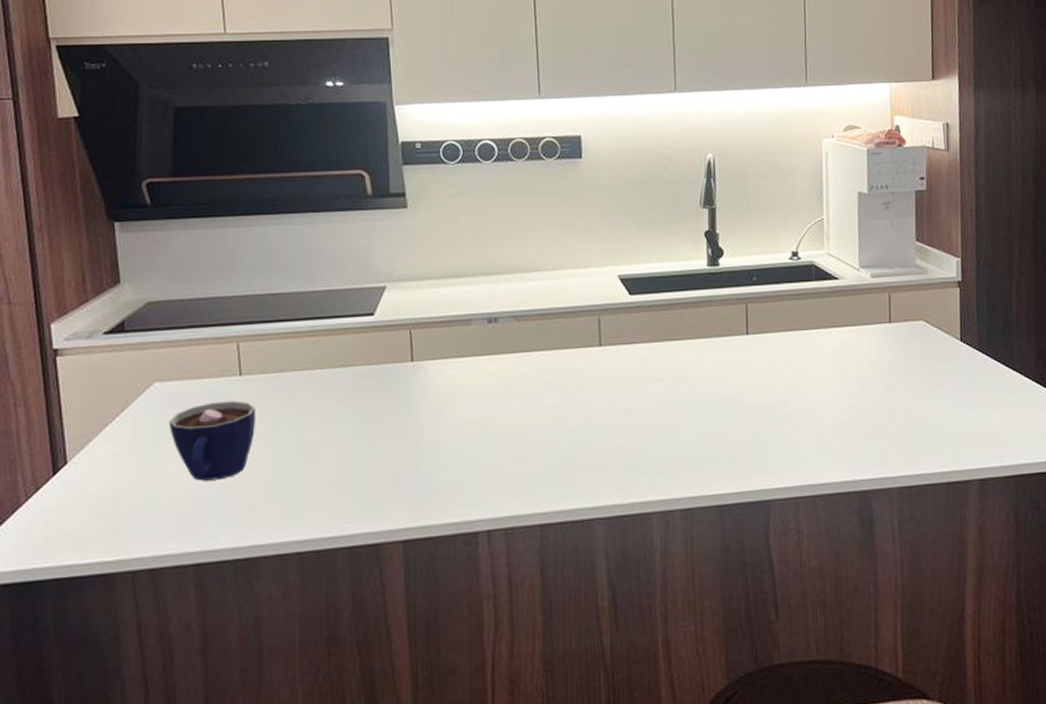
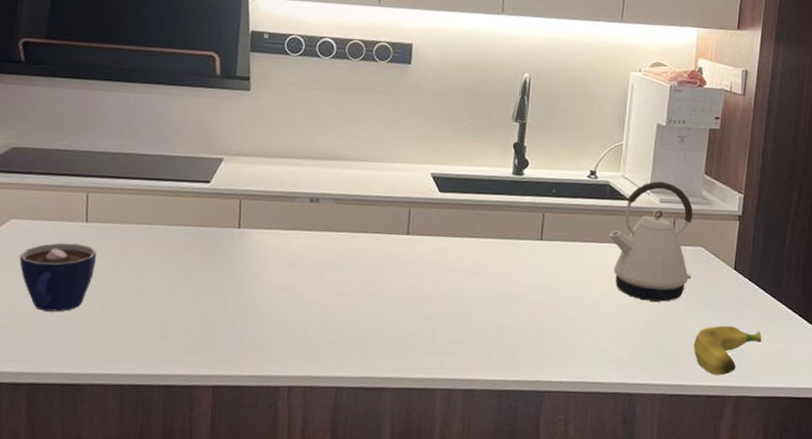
kettle: none [821,254,916,387] -> present [609,181,693,302]
banana: none [926,403,999,459] -> present [693,325,761,376]

